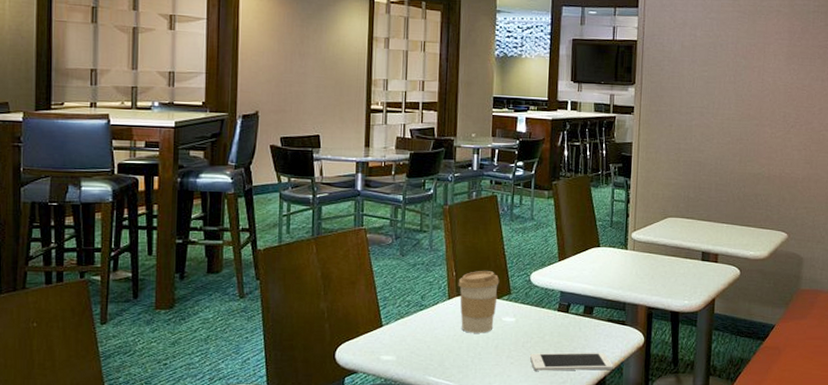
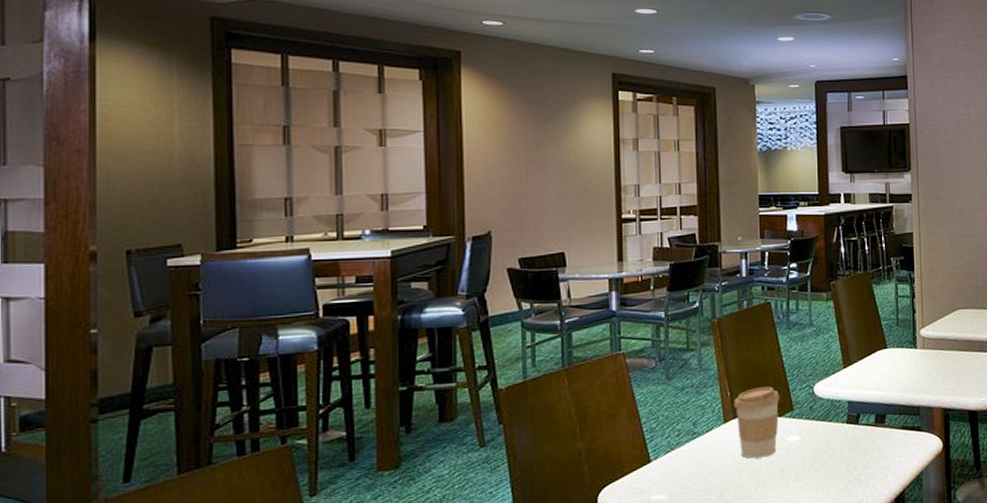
cell phone: present [529,352,613,371] -> none [819,463,912,493]

